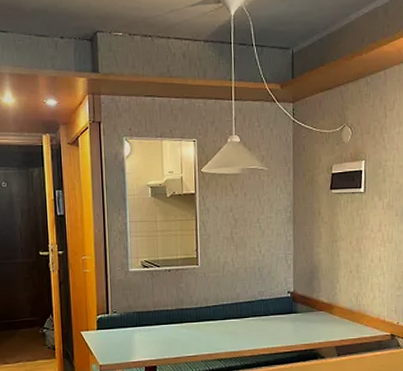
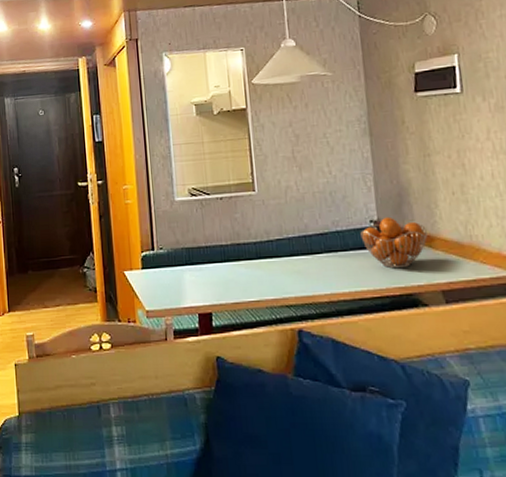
fruit basket: none [280,289,329,330] -> present [360,216,428,269]

